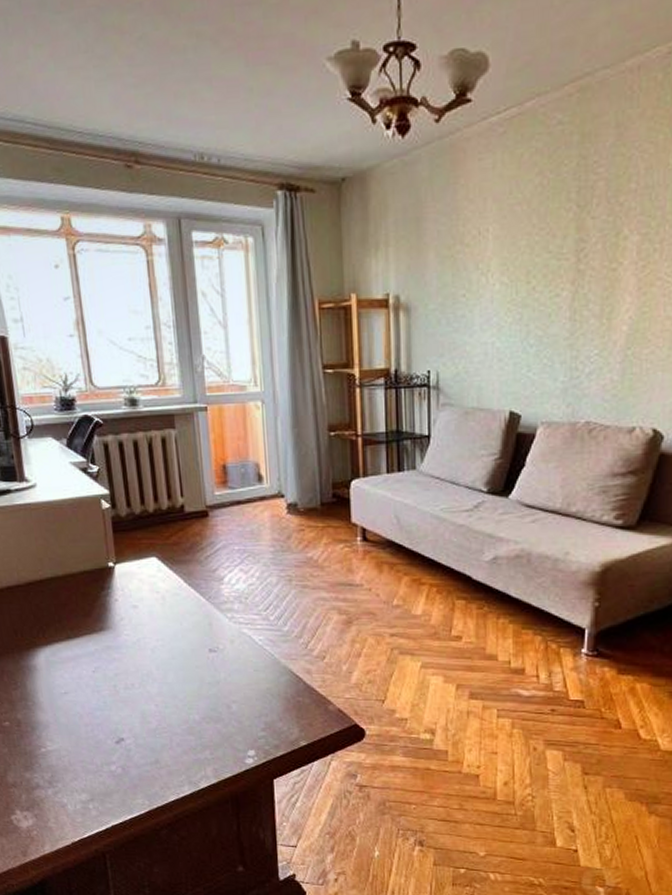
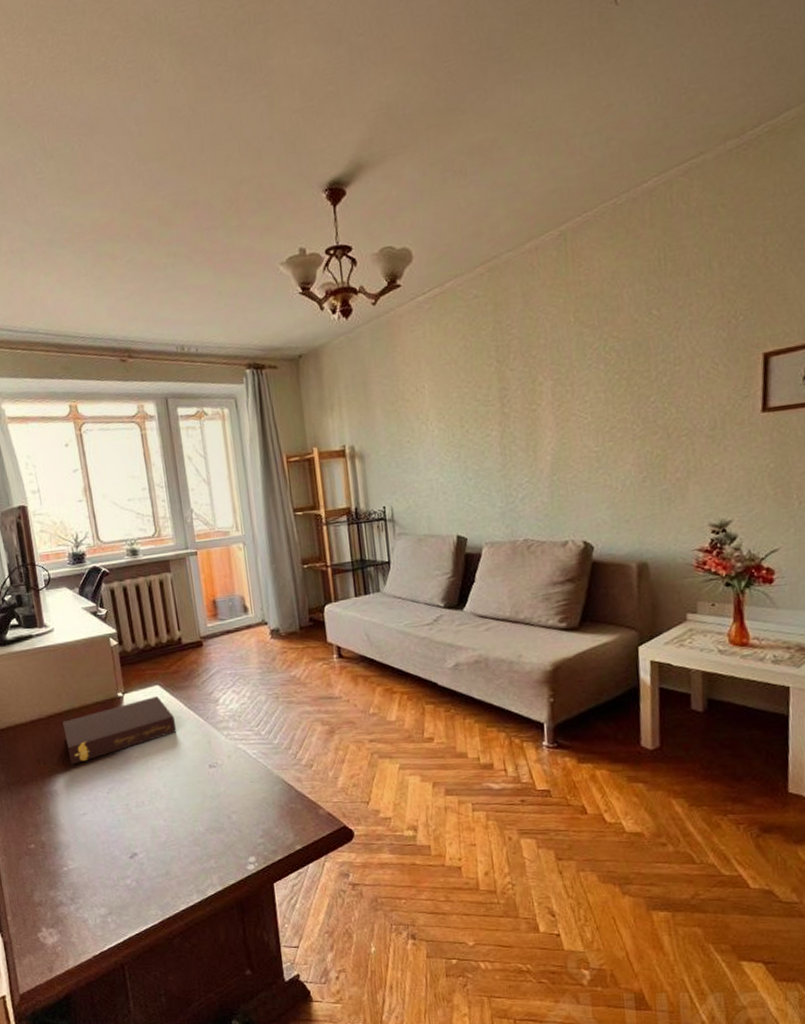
book: none [44,569,174,639] -> present [62,696,177,765]

